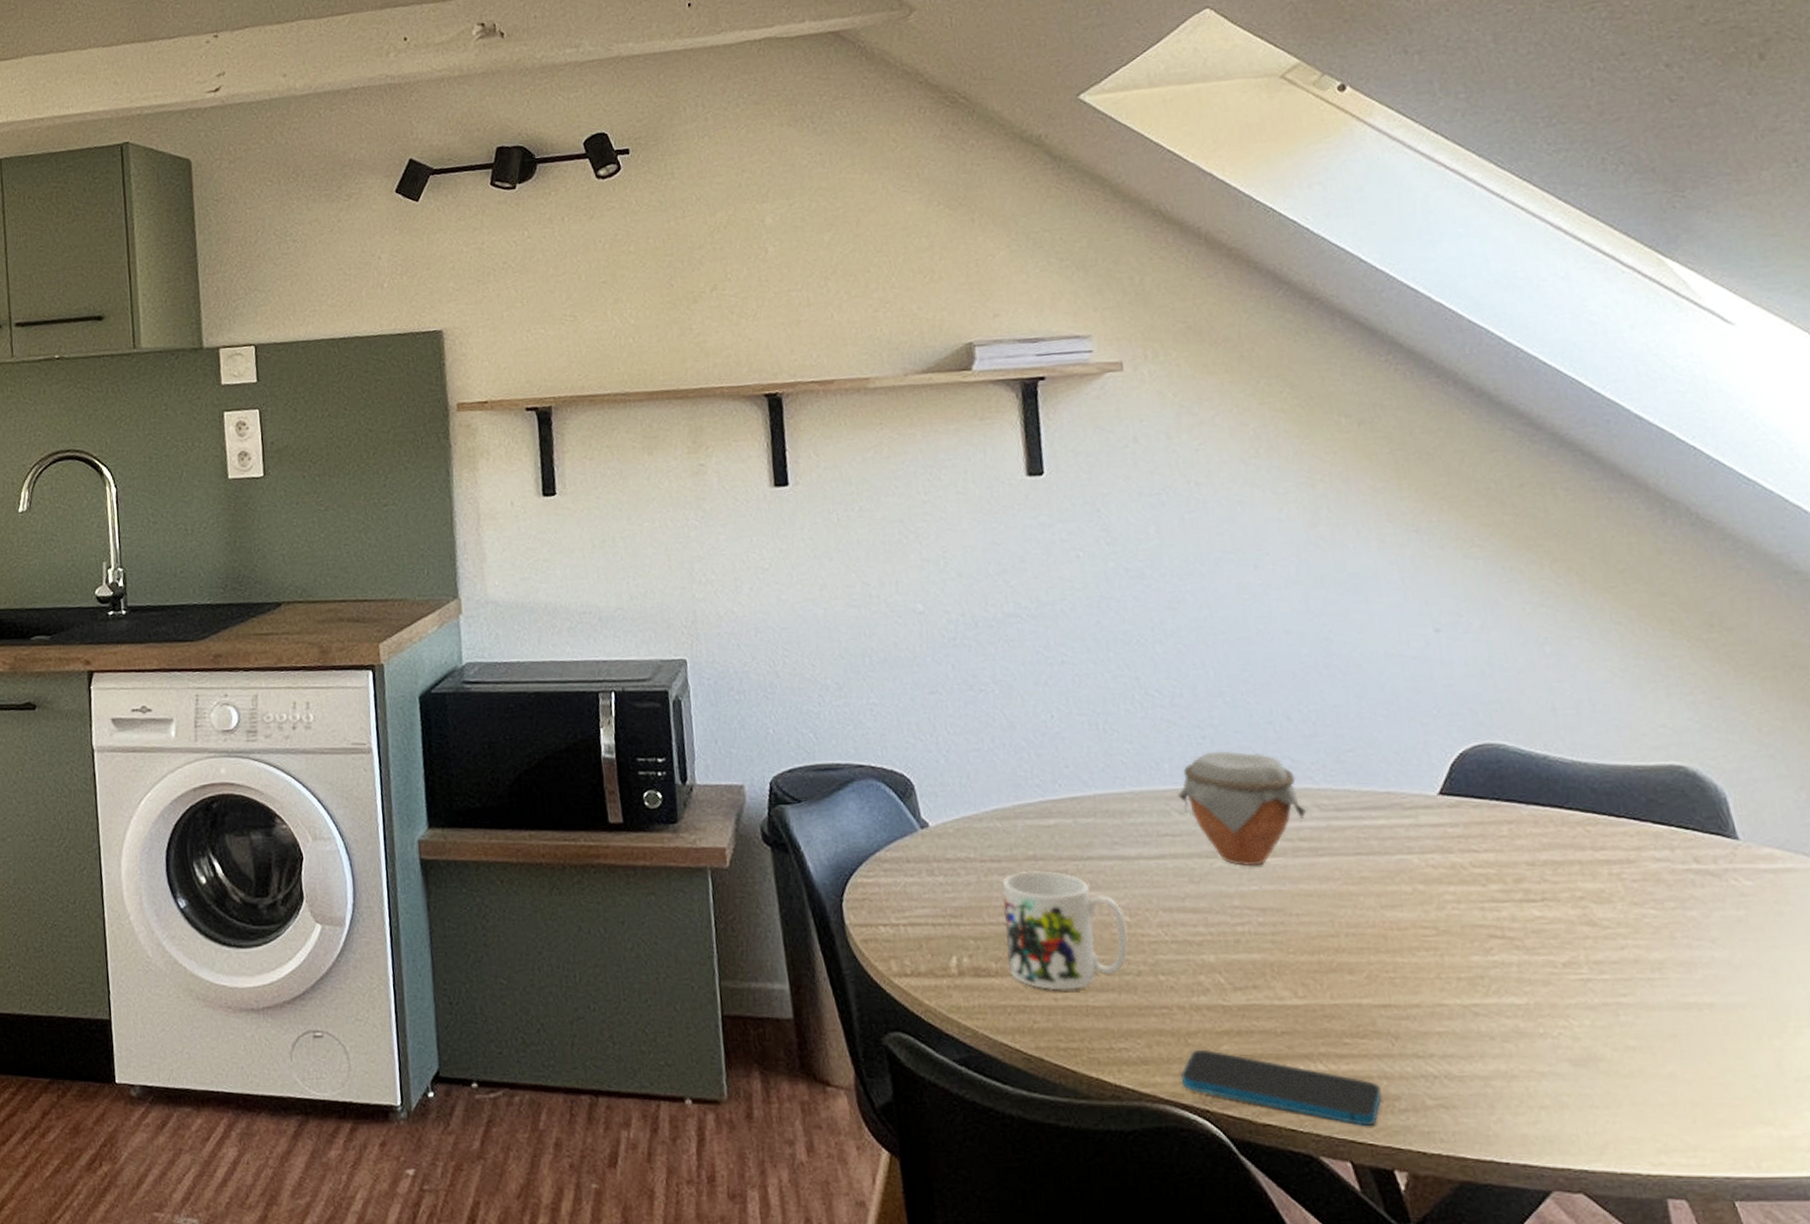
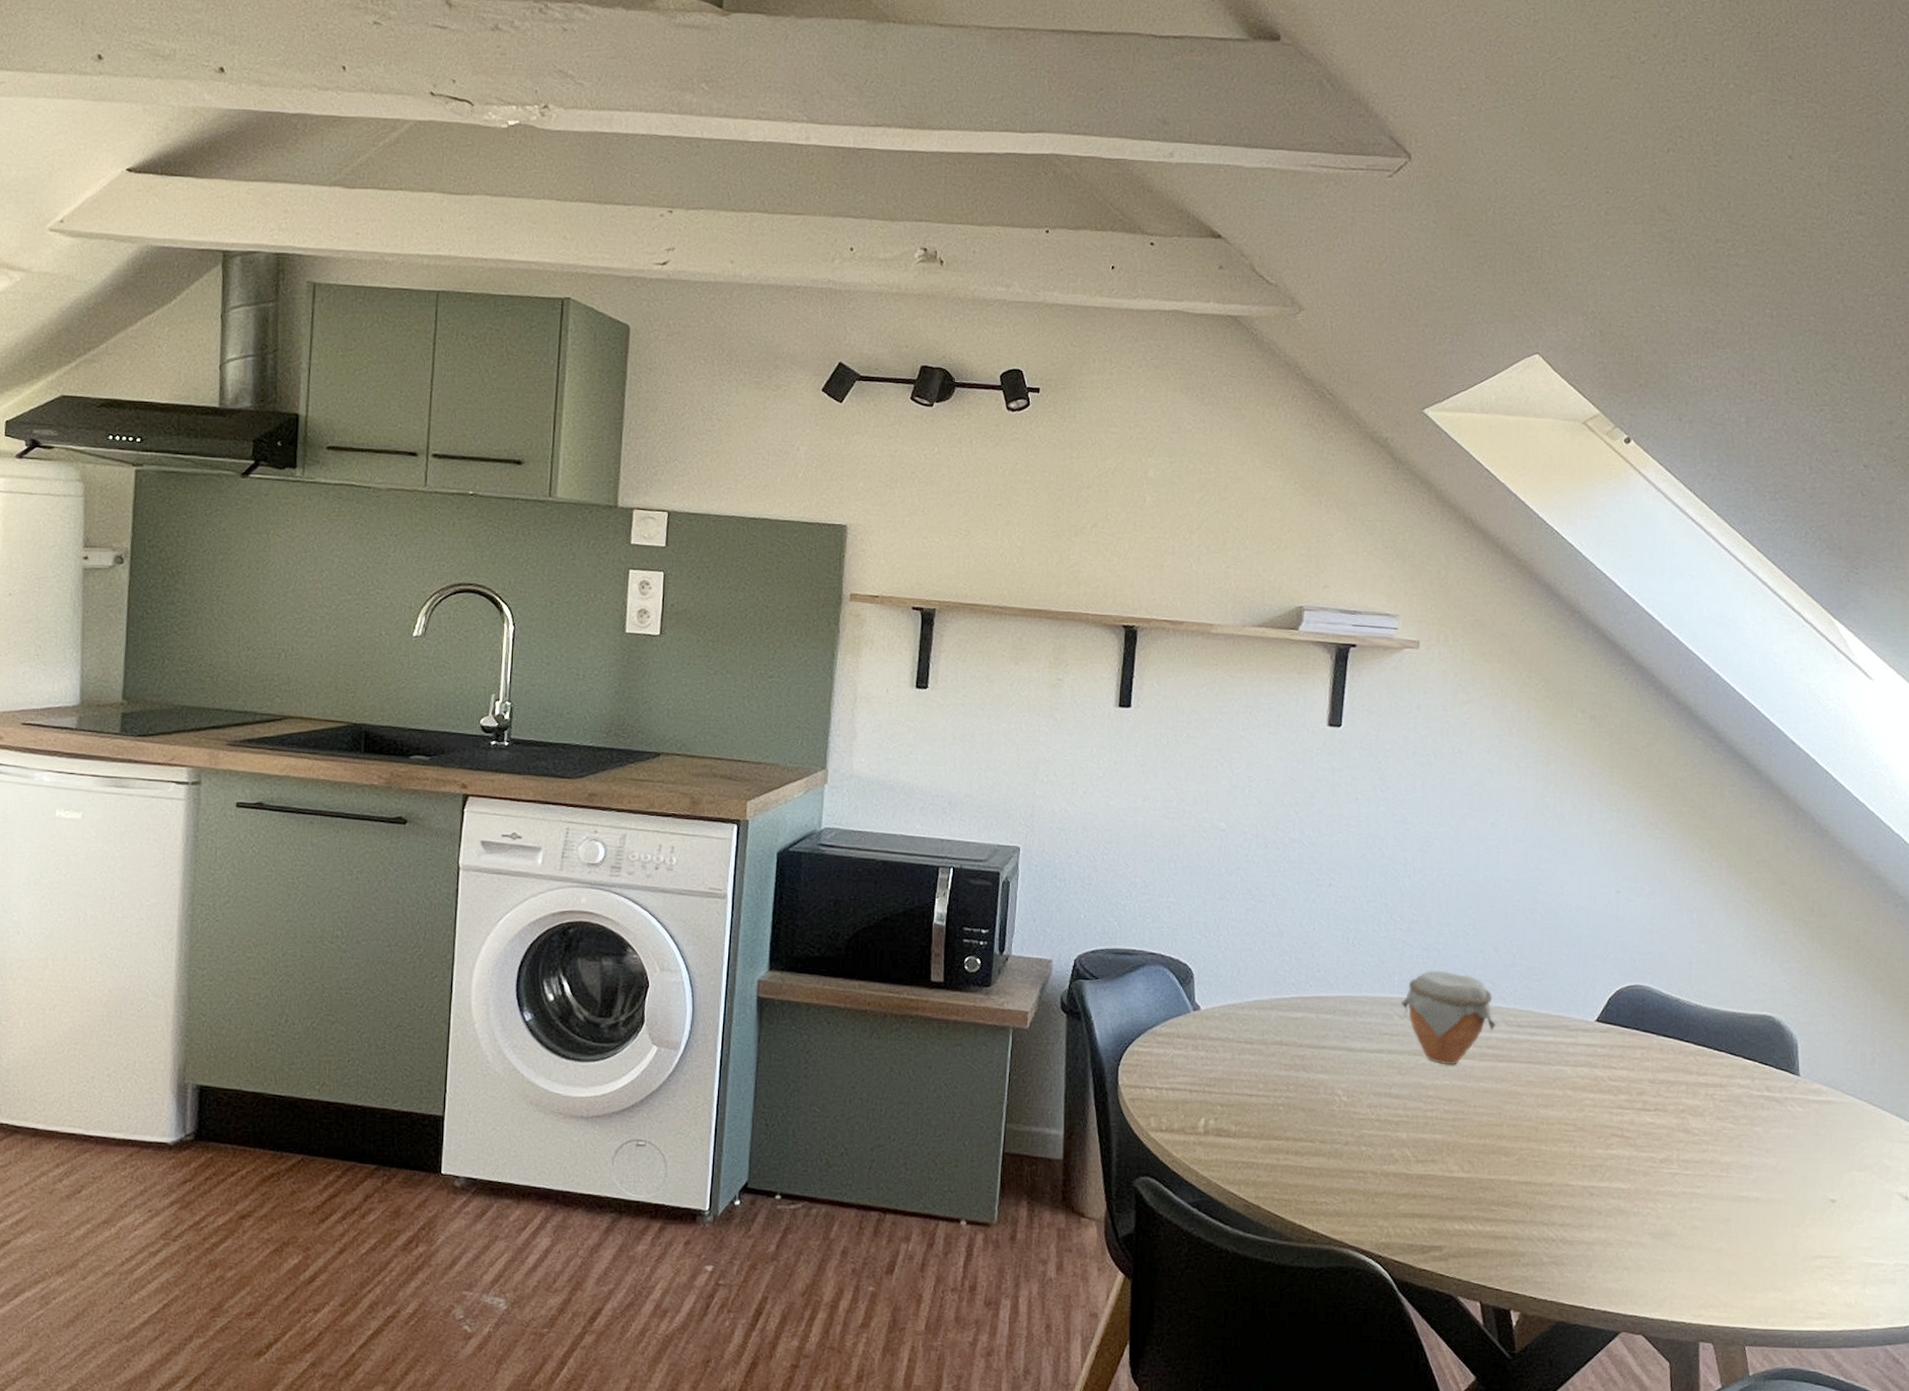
mug: present [1002,870,1128,991] -> none [1246,1053,1343,1153]
smartphone: present [1181,1049,1382,1126] -> none [1364,1207,1512,1275]

